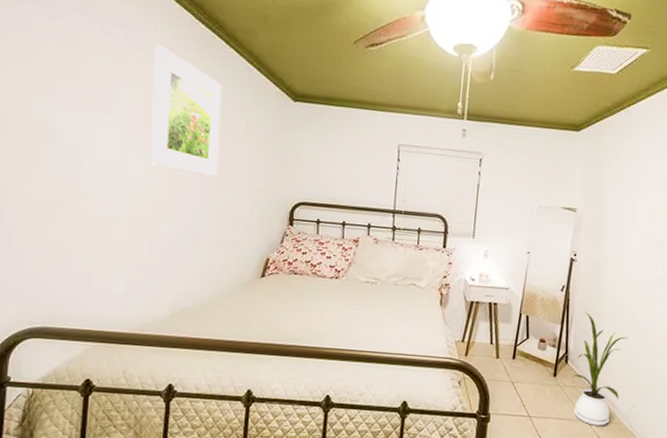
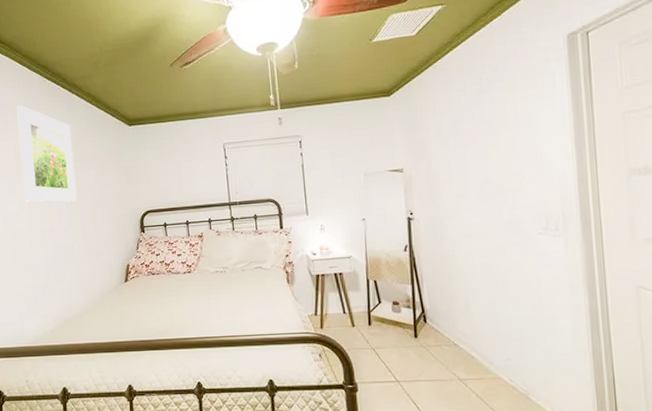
house plant: present [572,312,628,426] -> none [433,268,490,384]

